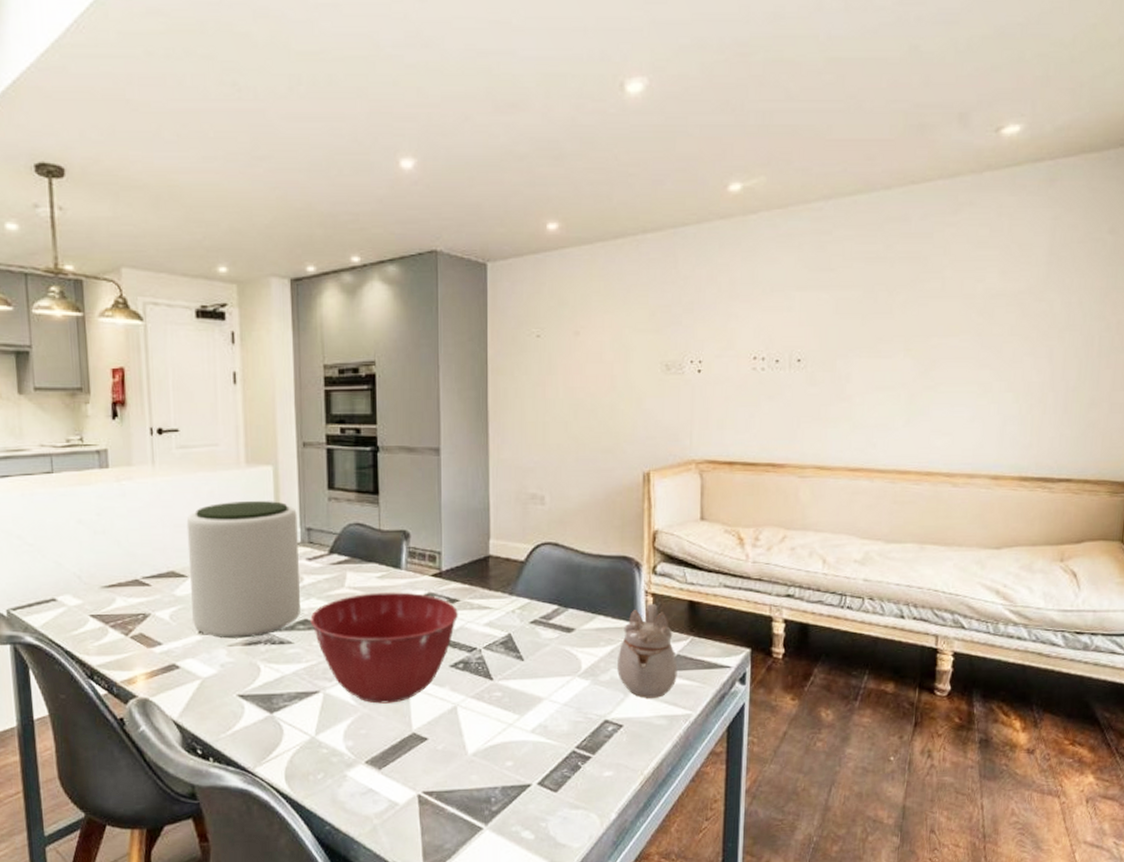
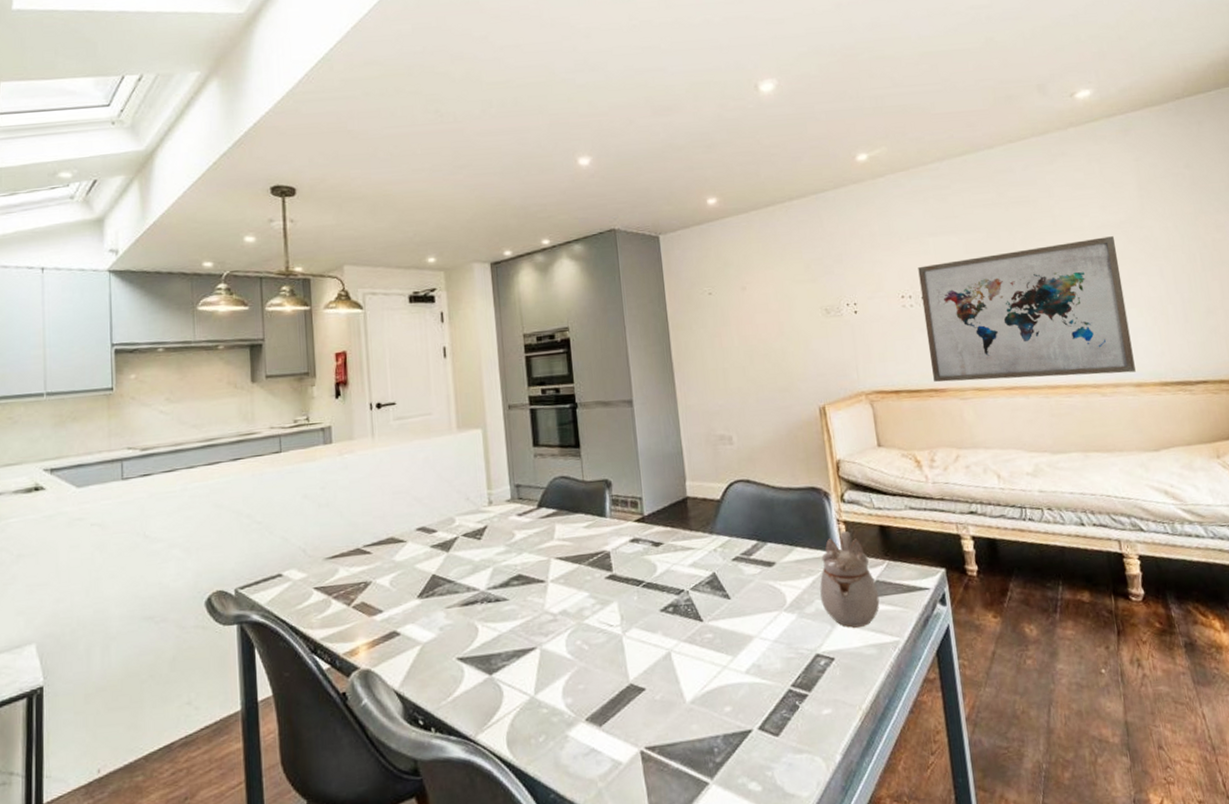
plant pot: present [186,501,301,639] -> none [404,462,515,601]
mixing bowl: present [310,592,458,704] -> none [523,539,664,656]
wall art: none [773,308,1007,464] -> present [918,236,1136,383]

